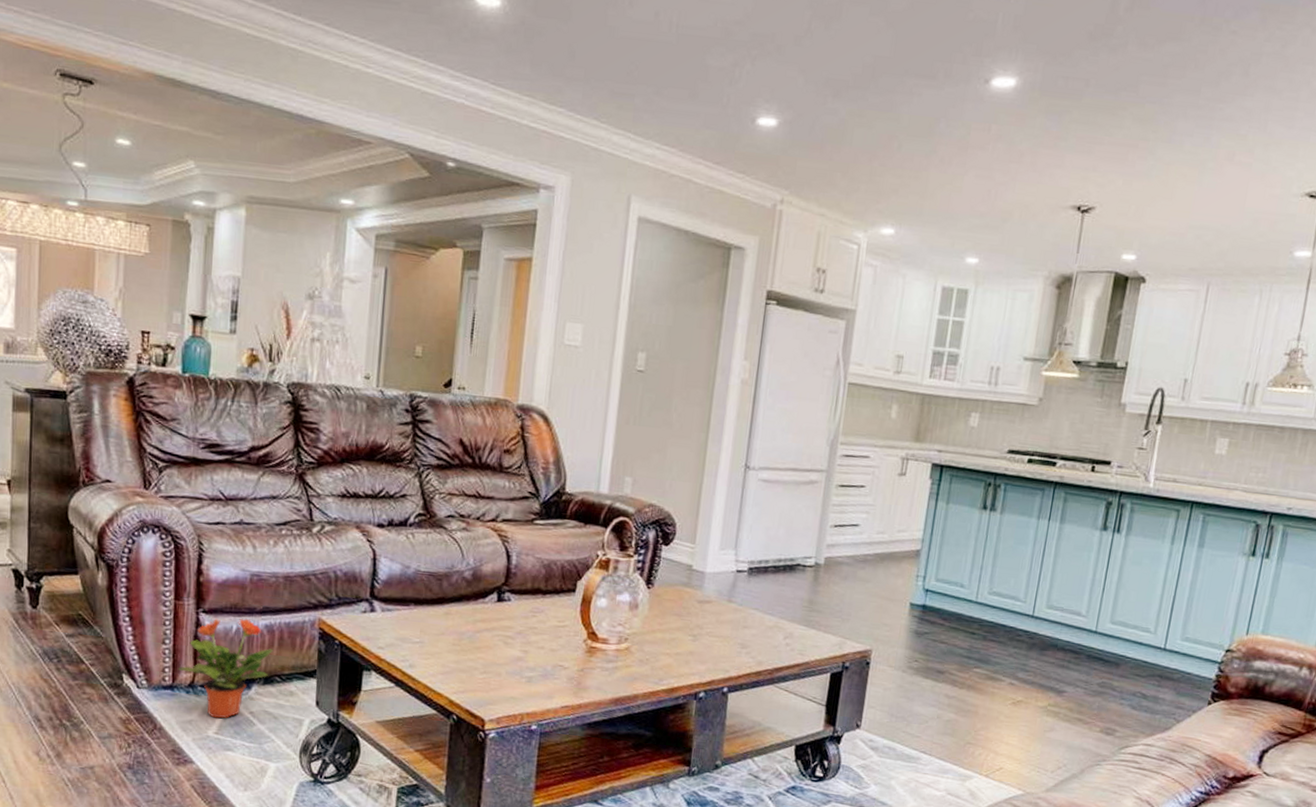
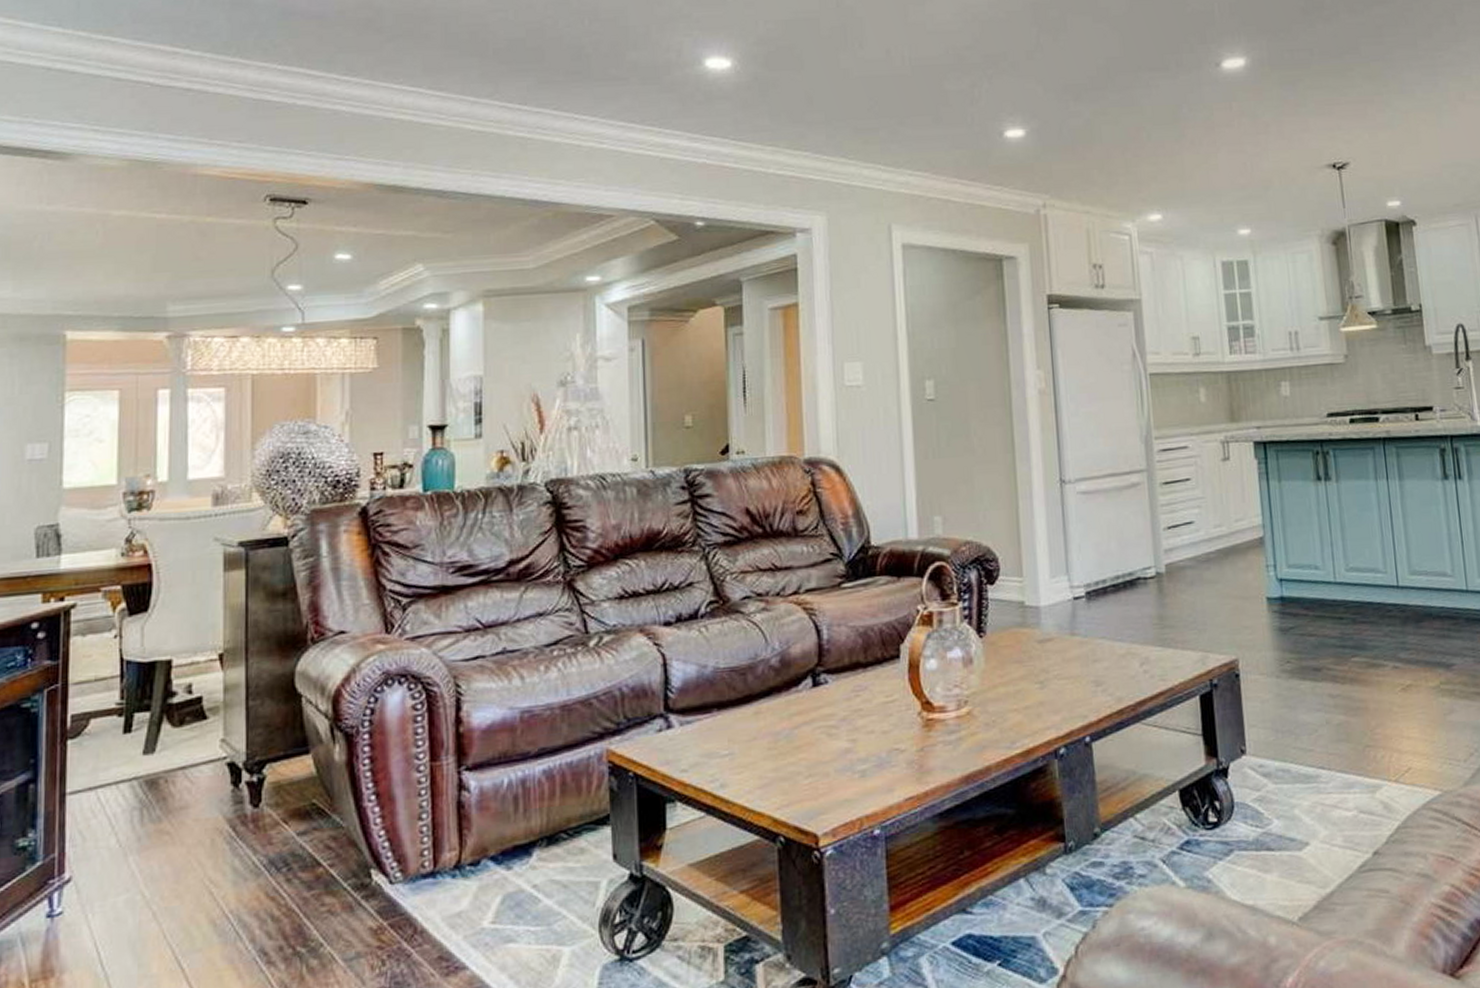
potted plant: present [178,618,273,719] -> none [440,766,555,903]

